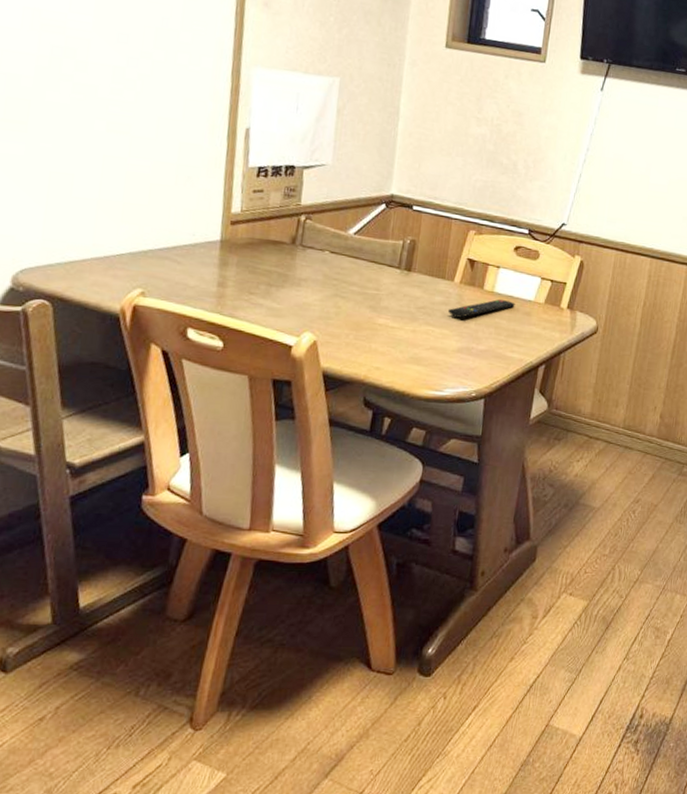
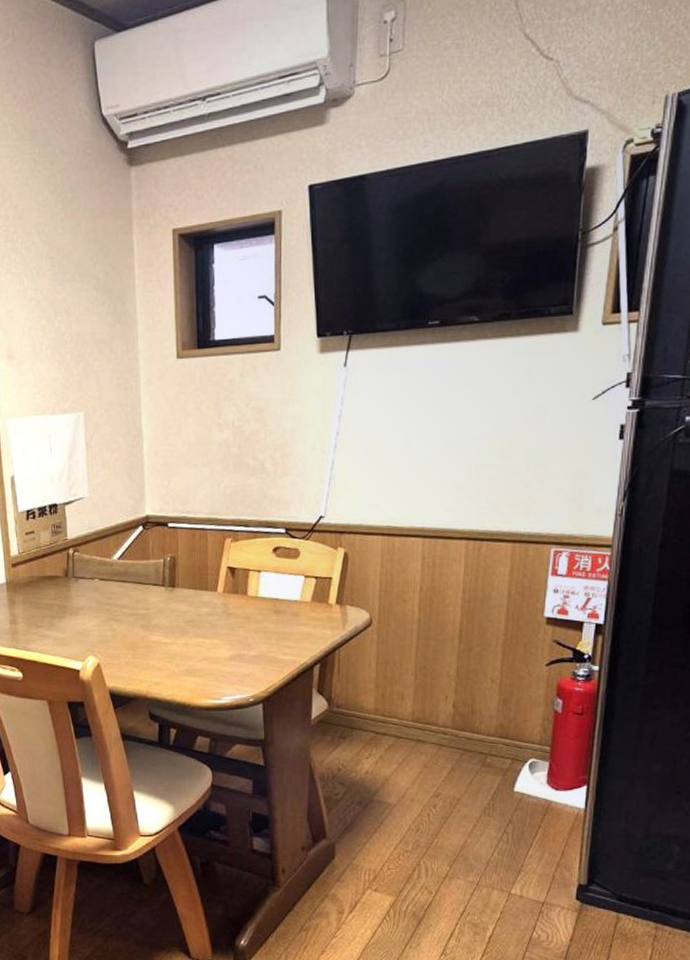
remote control: present [448,298,515,318] -> none [216,602,281,627]

